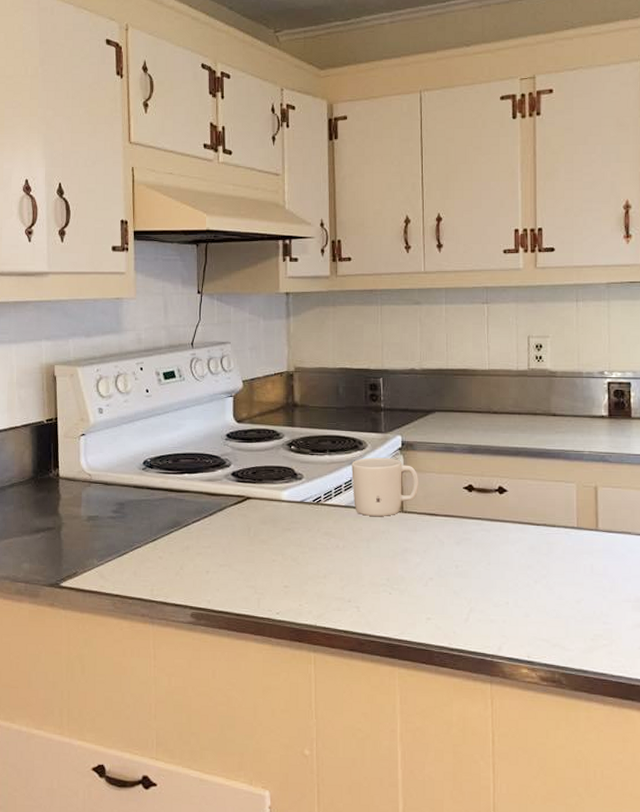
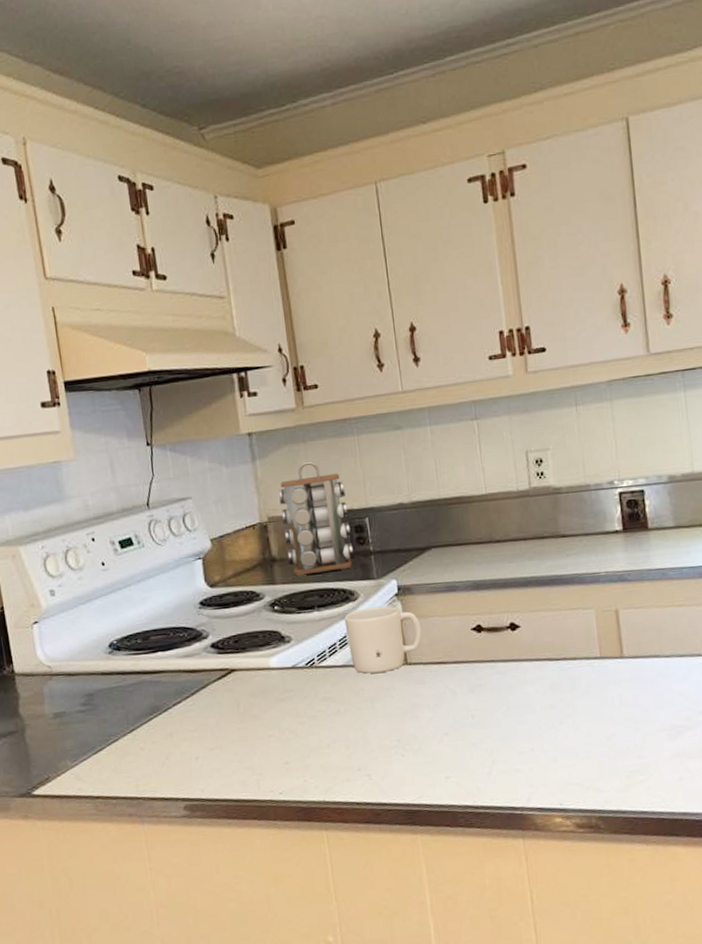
spice rack: none [307,323,367,423] -> present [278,461,355,576]

